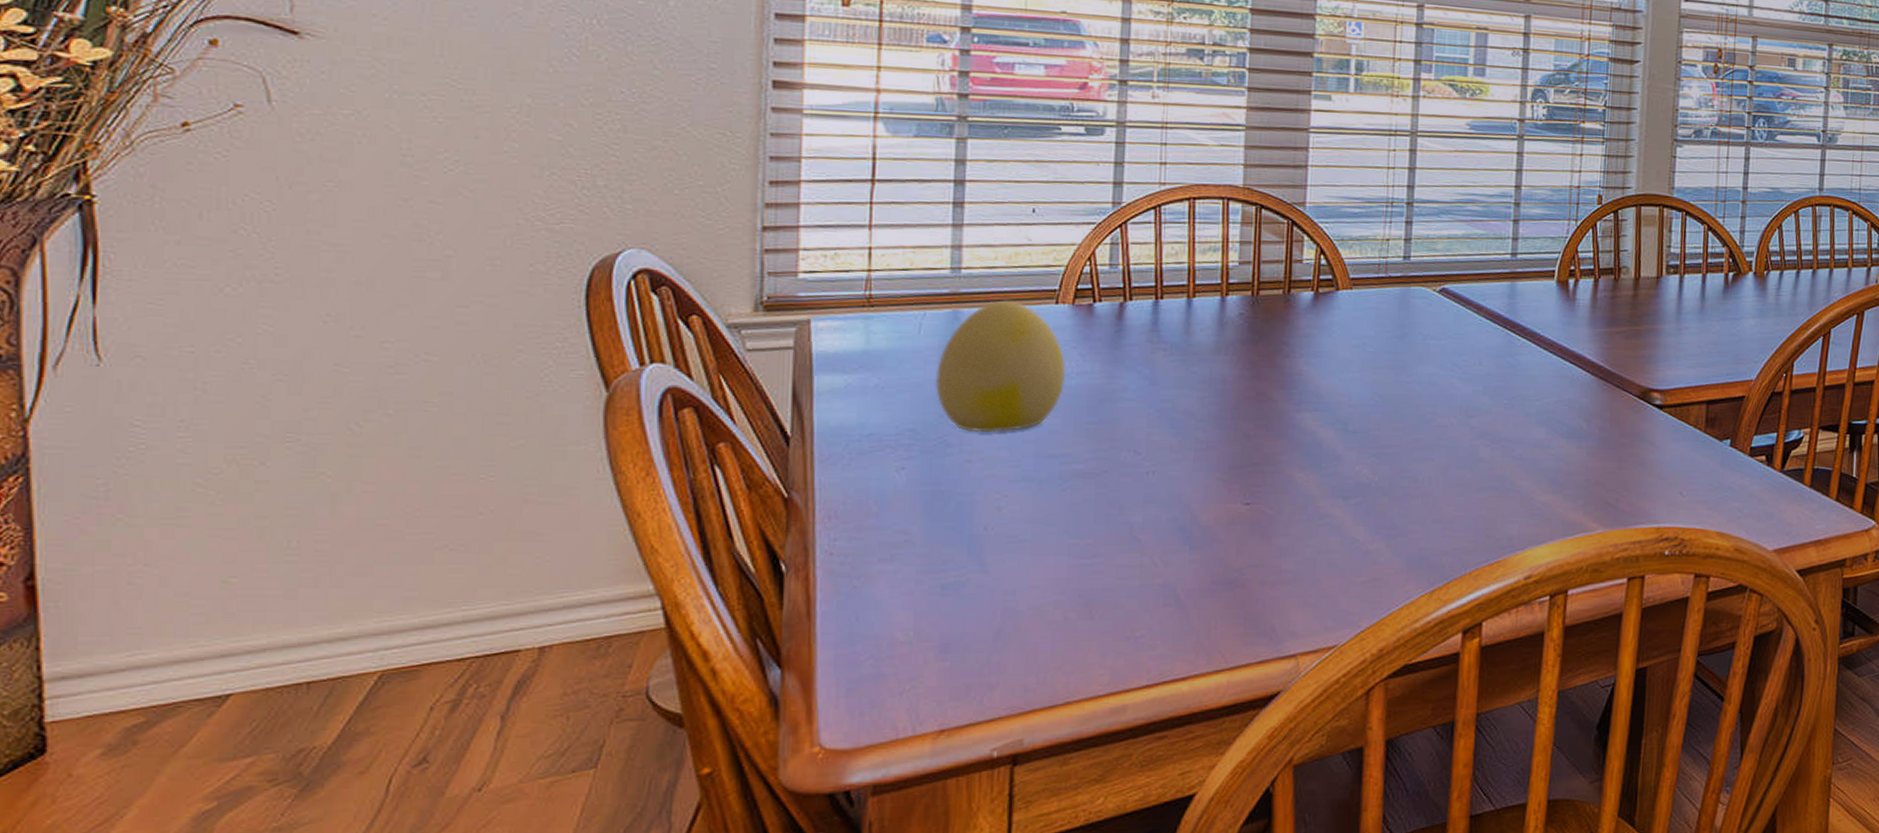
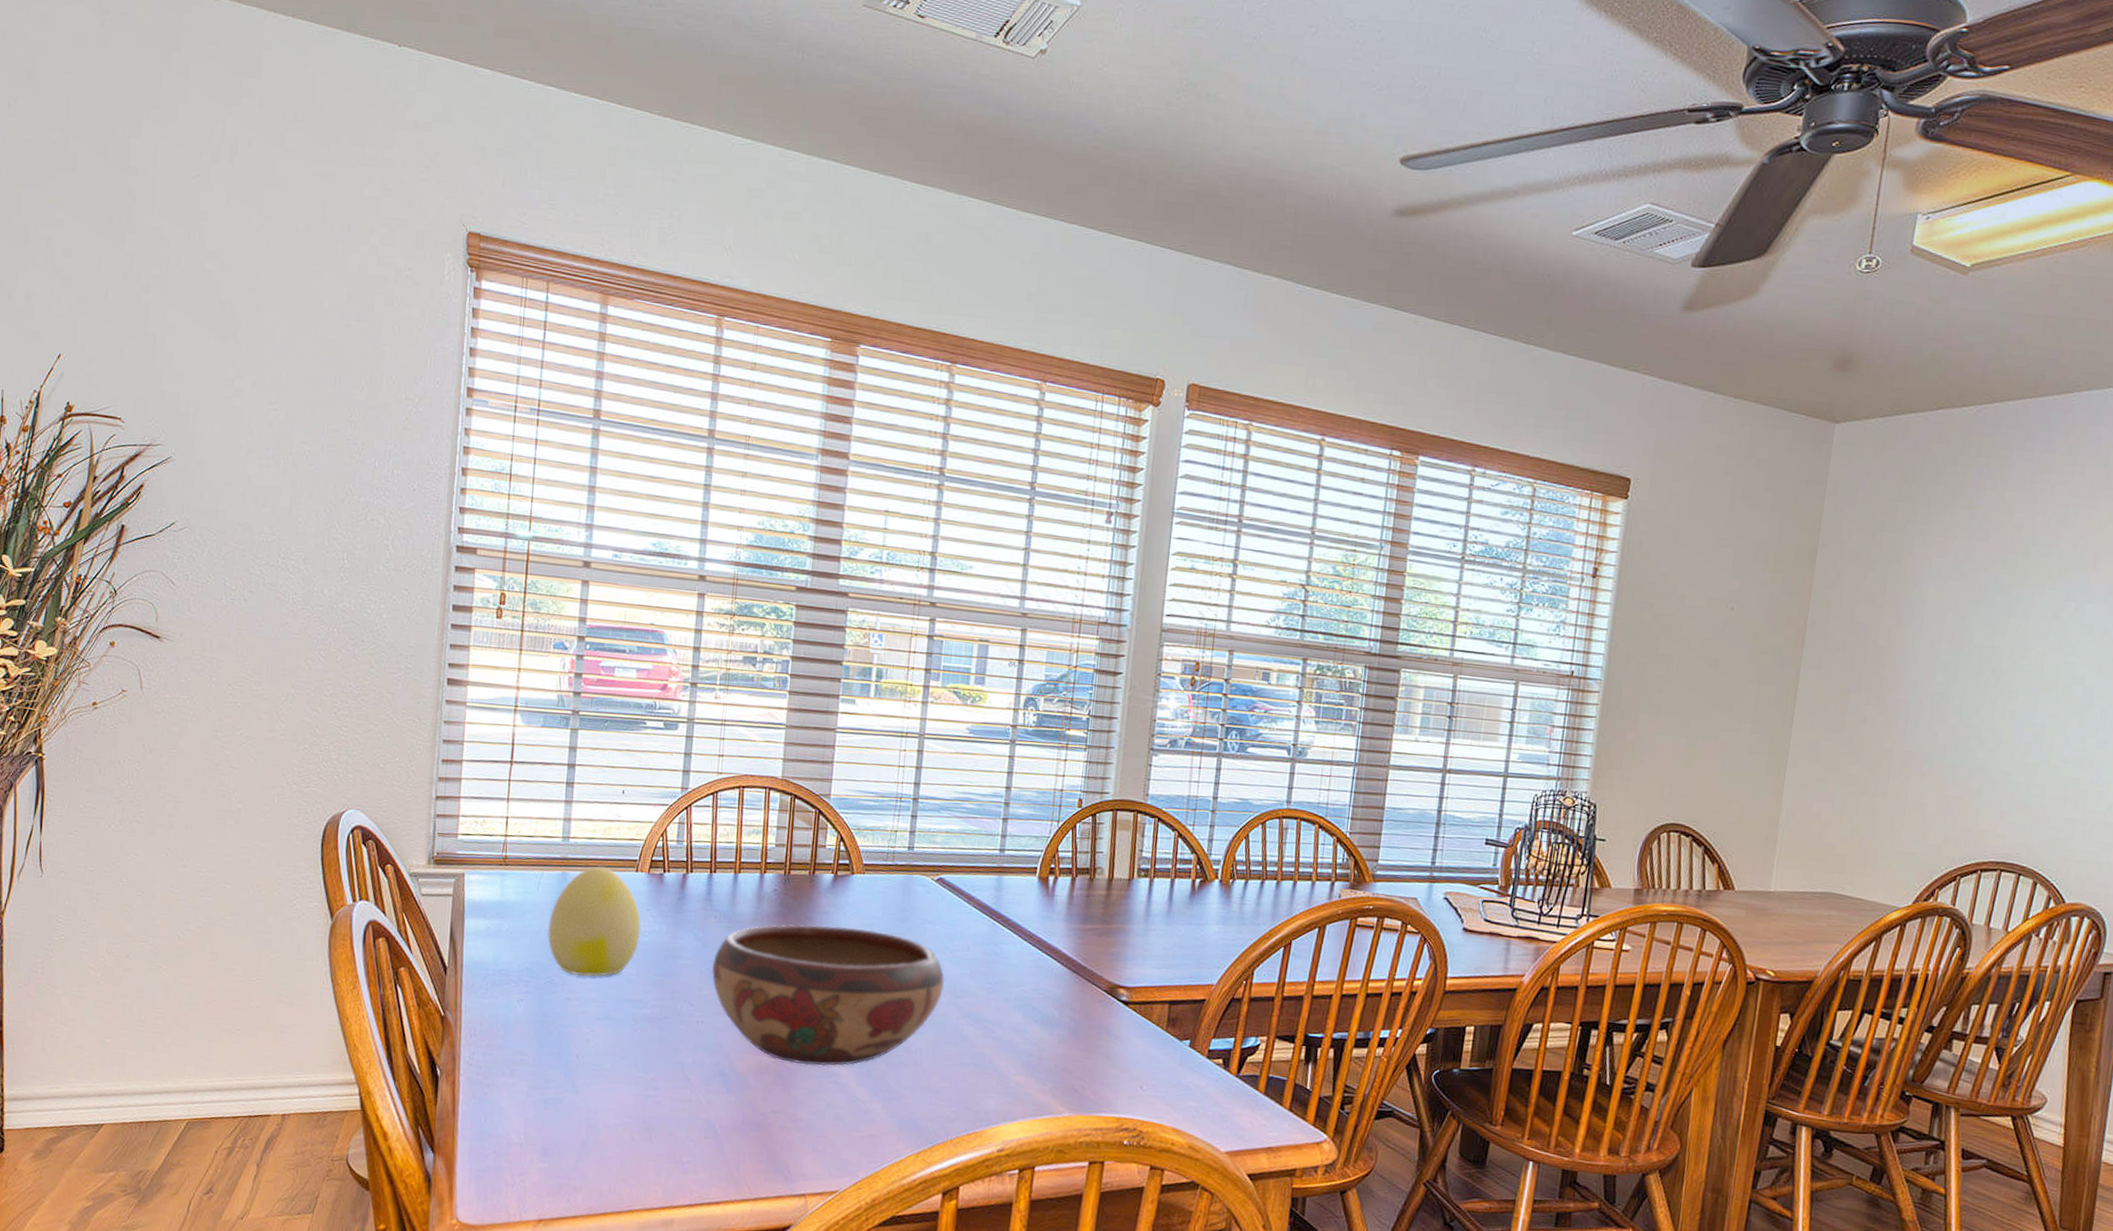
decorative bowl: none [1162,349,1455,509] -> present [711,924,945,1066]

